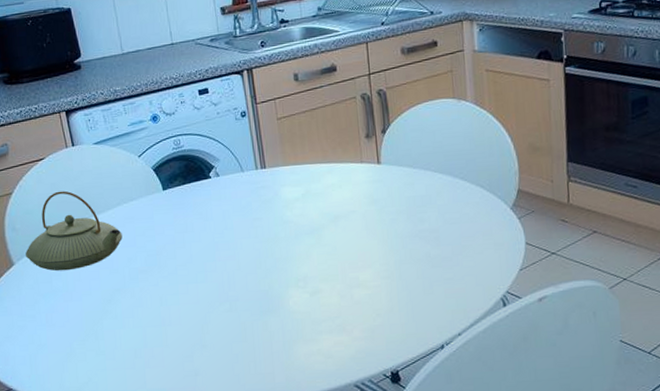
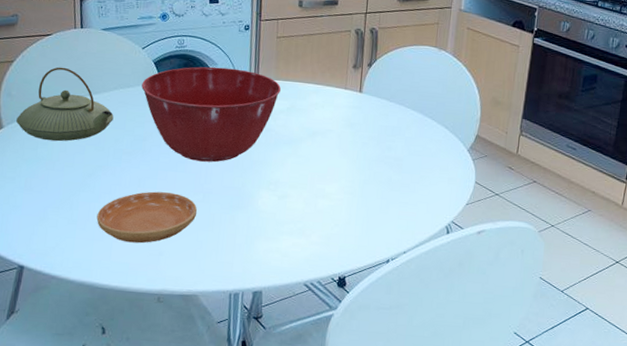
saucer: none [124,306,226,367] -> present [96,191,197,244]
mixing bowl: none [145,161,292,269] -> present [141,66,281,162]

